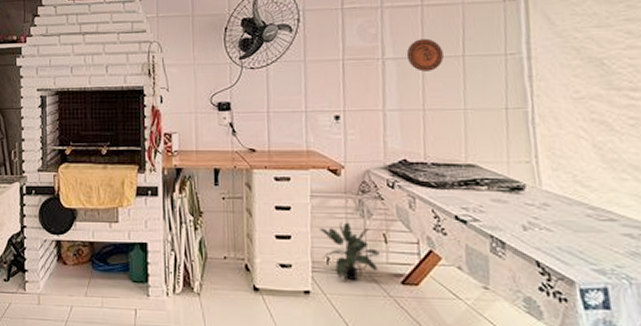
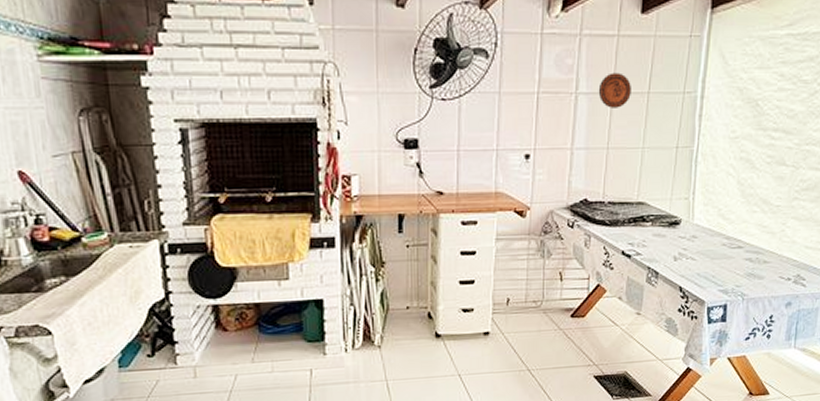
potted plant: present [320,222,380,281] -> none [502,263,555,319]

